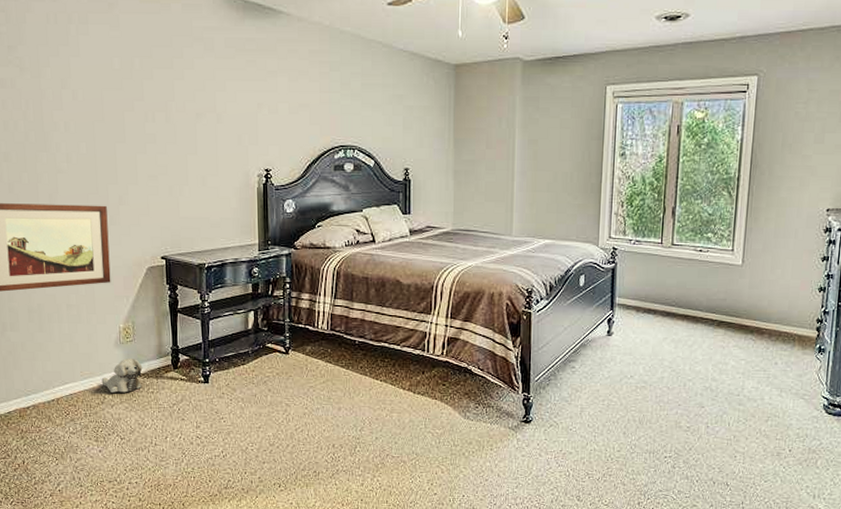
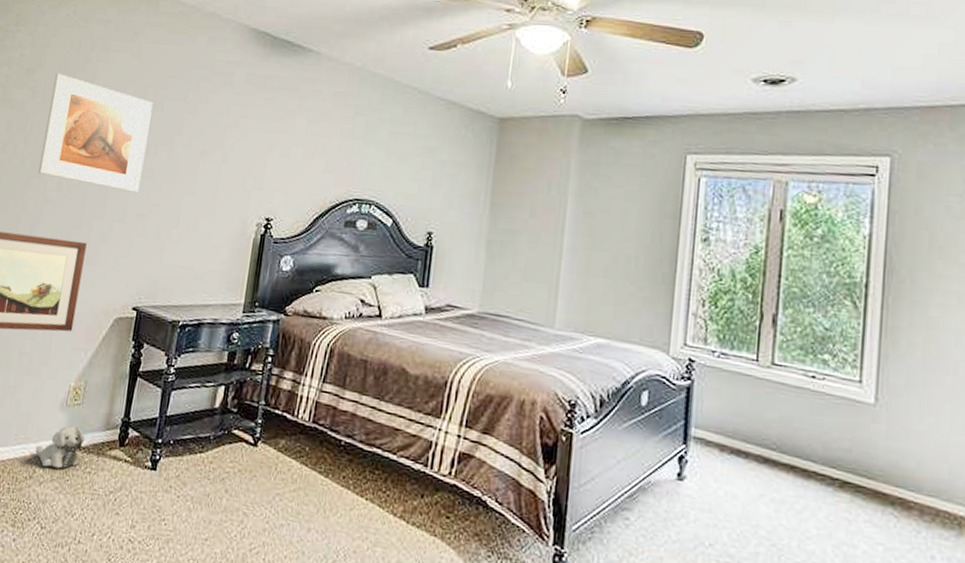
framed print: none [38,49,145,157] -> present [38,73,153,193]

